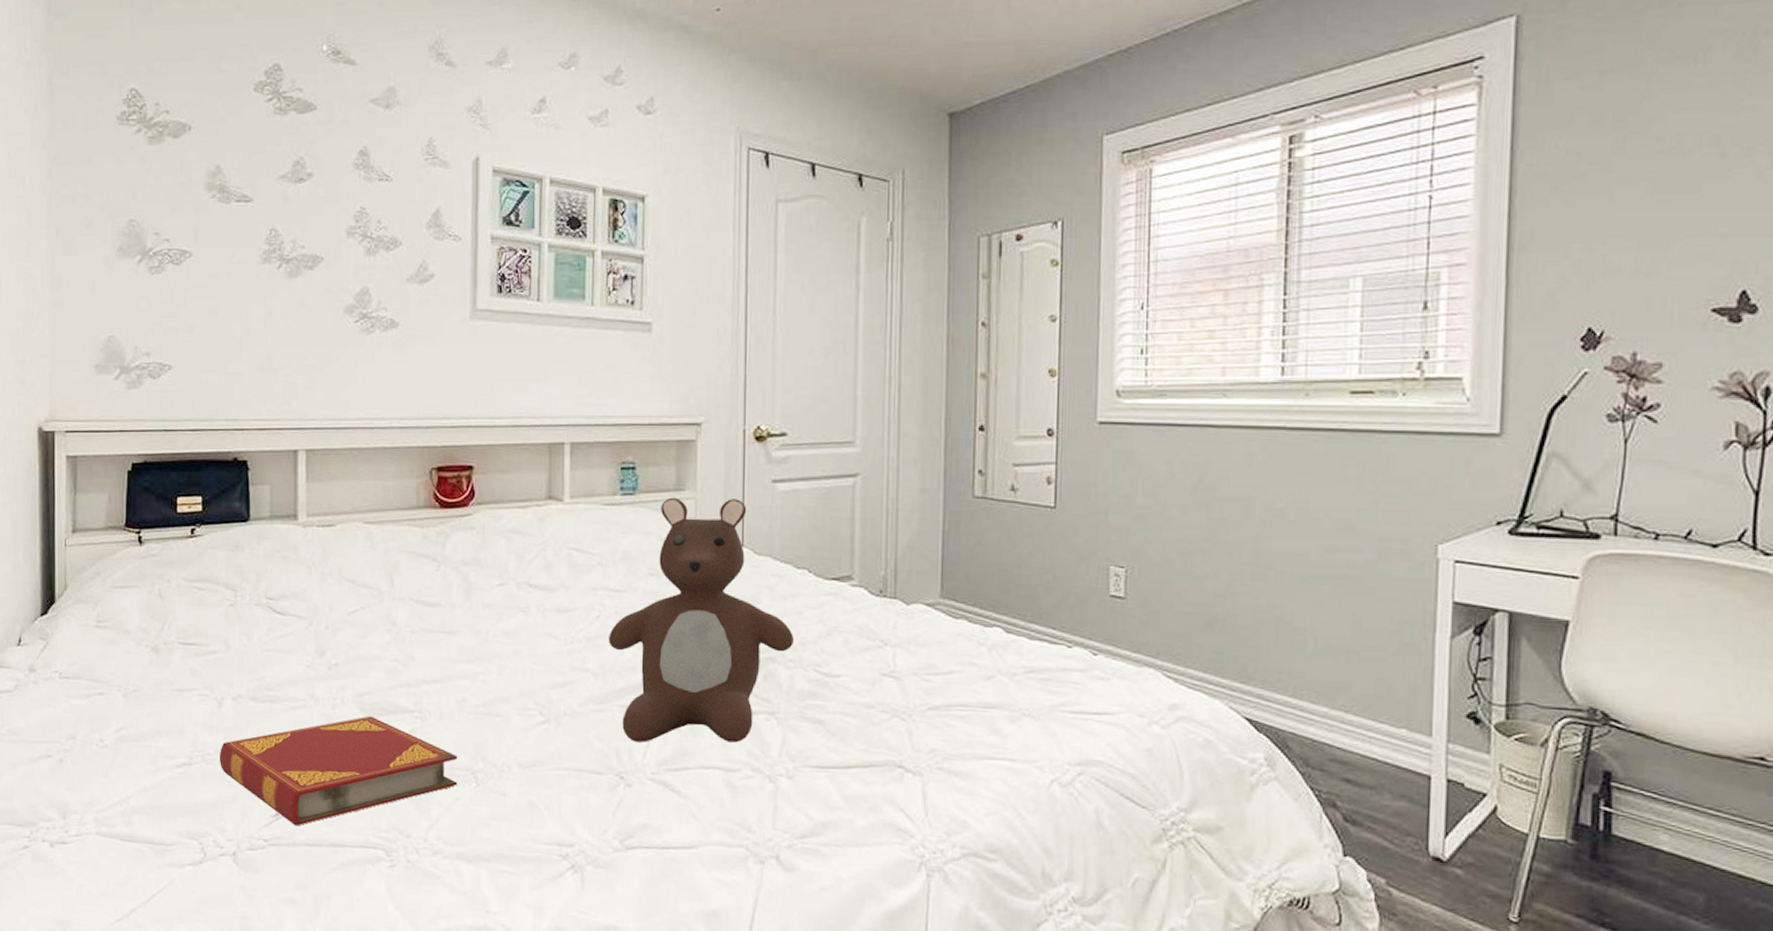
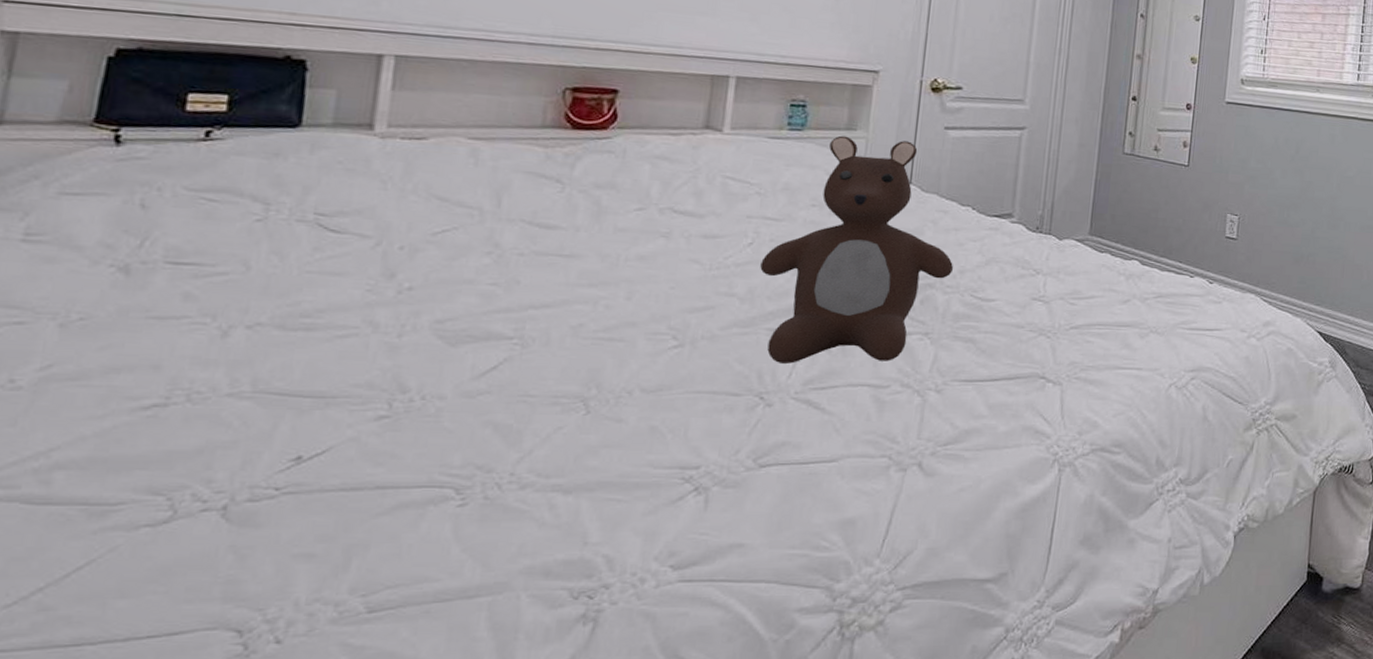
hardback book: present [220,716,458,826] -> none [215,343,566,470]

